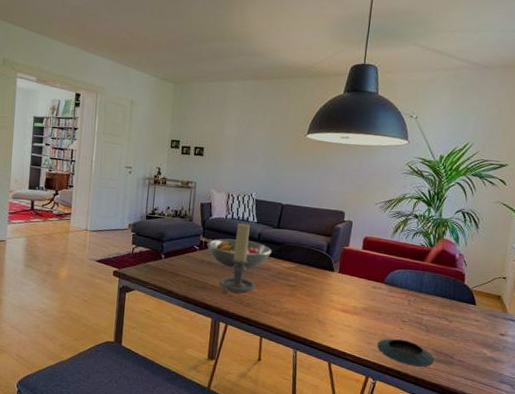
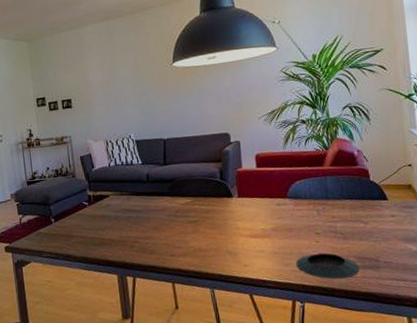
fruit bowl: present [207,238,272,269] -> none [96,184,164,217]
candle holder: present [219,223,256,294] -> none [116,167,156,245]

